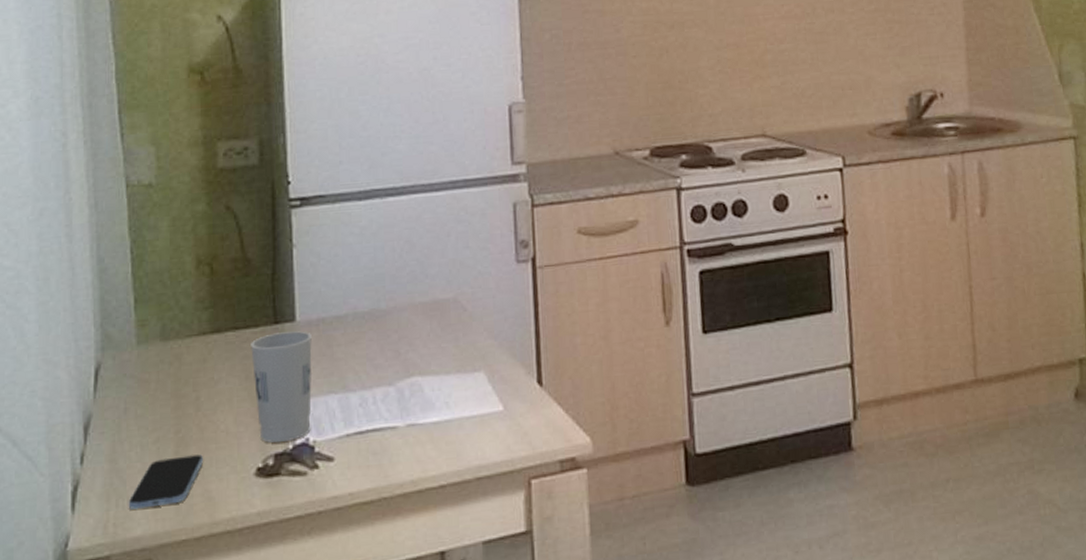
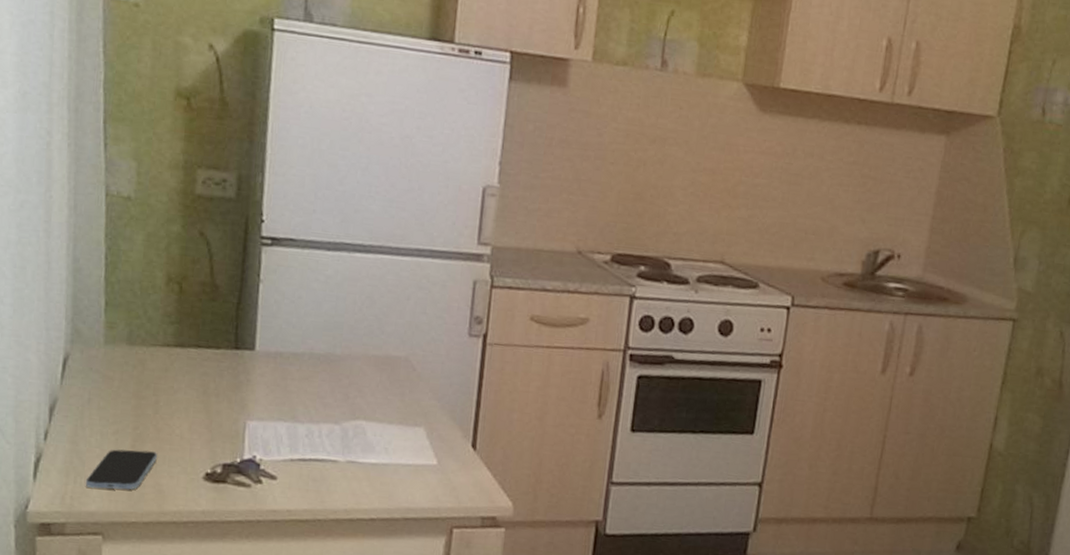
cup: present [251,331,312,444] -> none [210,357,269,456]

